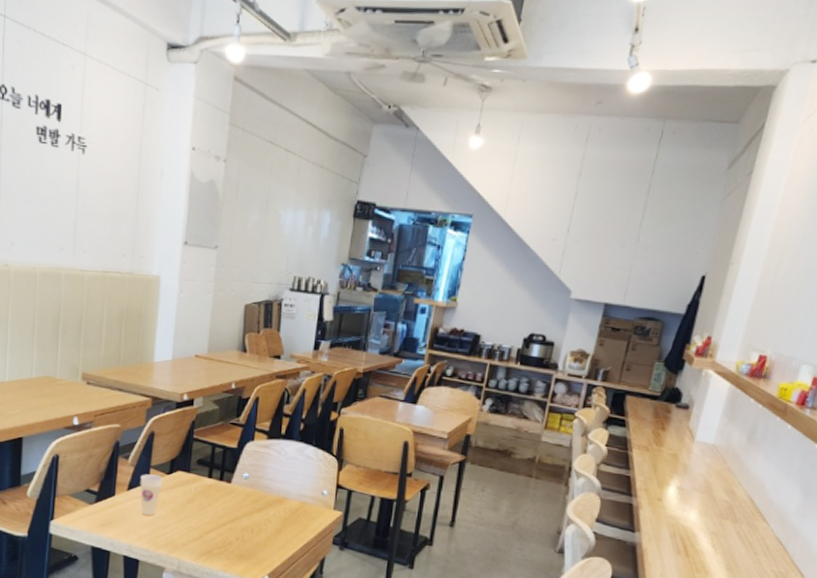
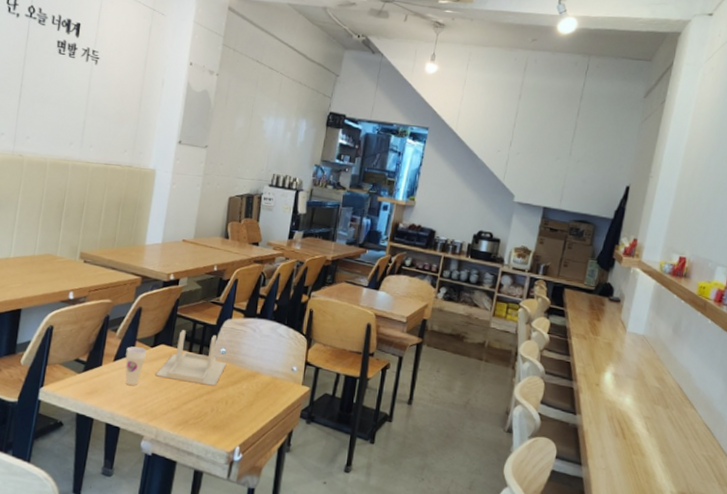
napkin holder: none [174,454,251,514] -> present [156,330,227,386]

